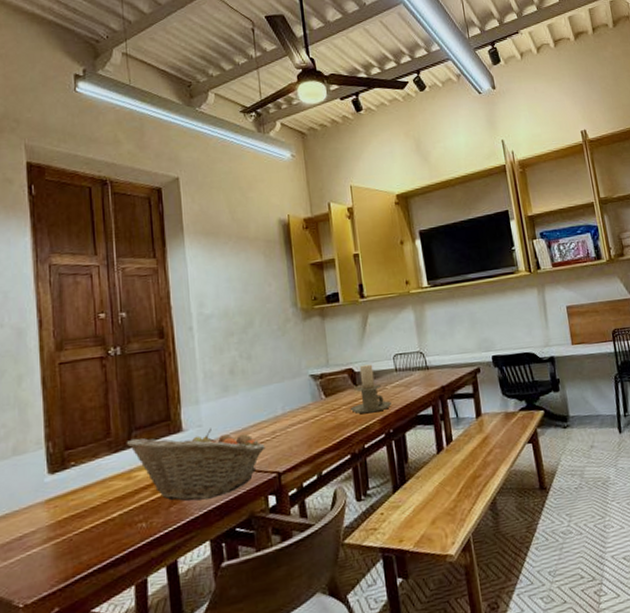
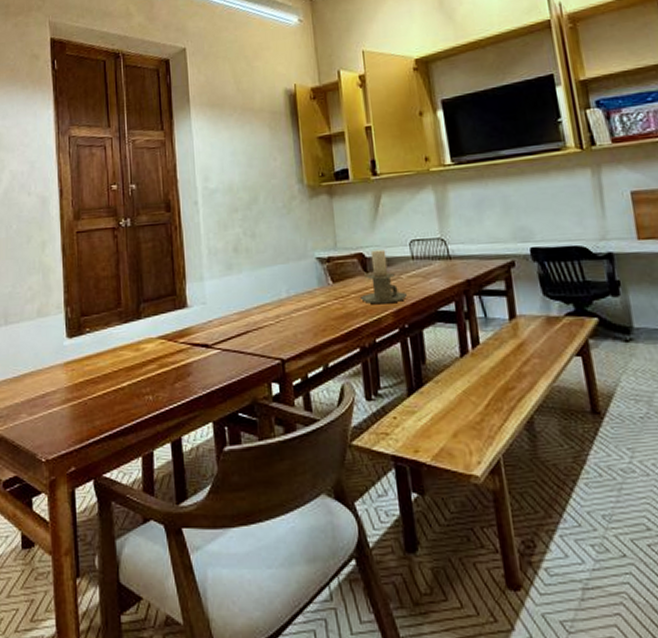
fruit basket: present [126,428,266,501] -> none [135,306,269,379]

